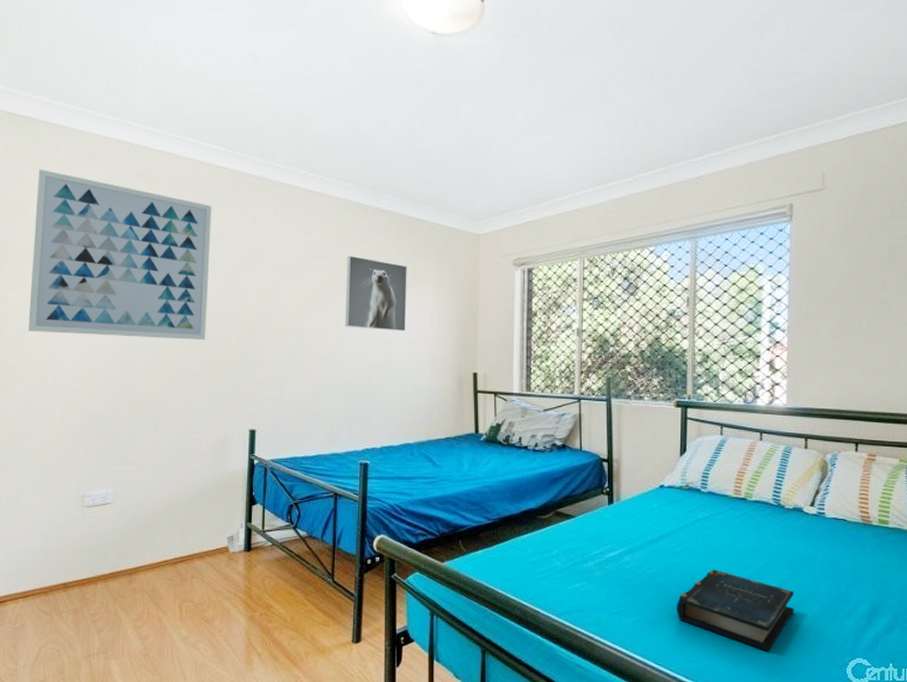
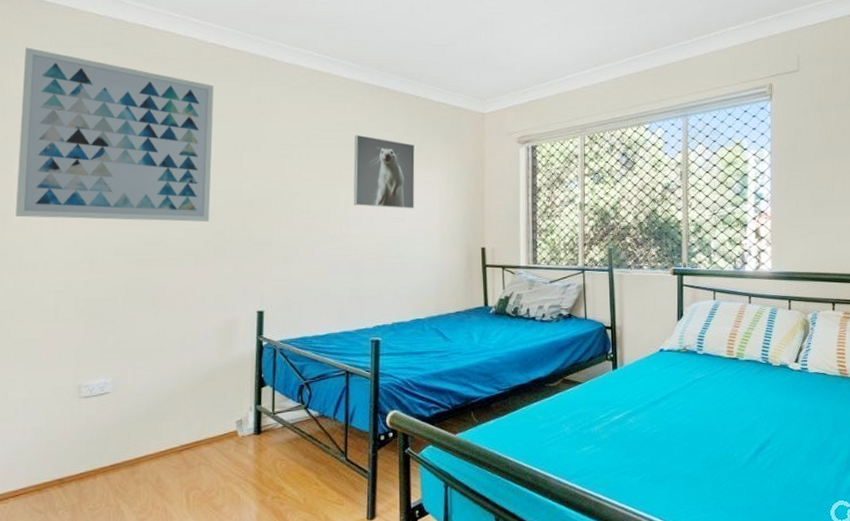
book: present [677,569,795,652] -> none [678,426,784,500]

